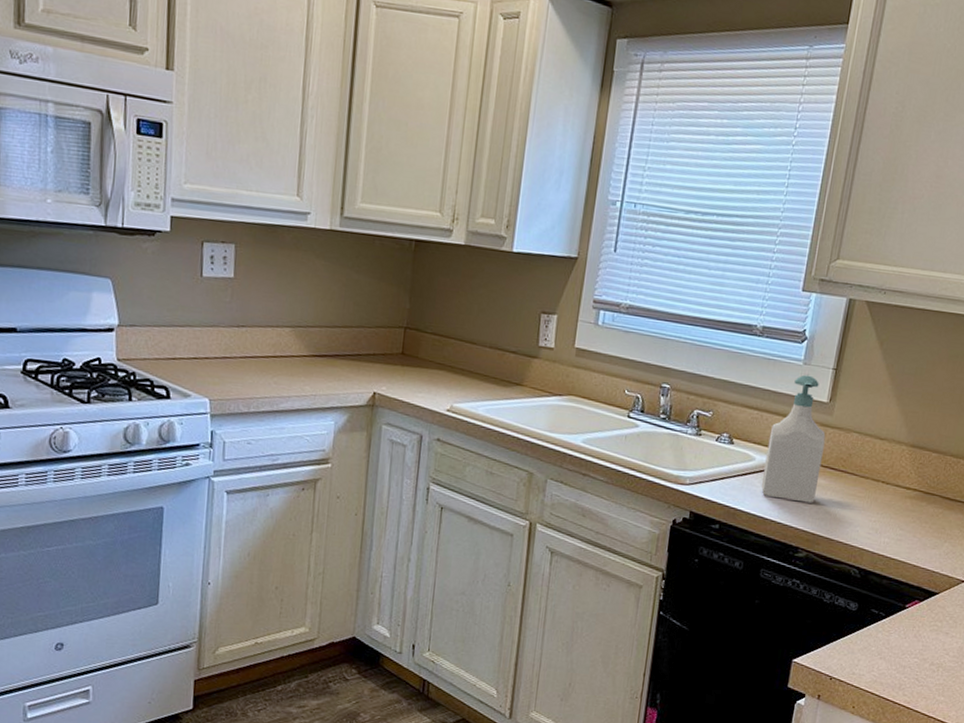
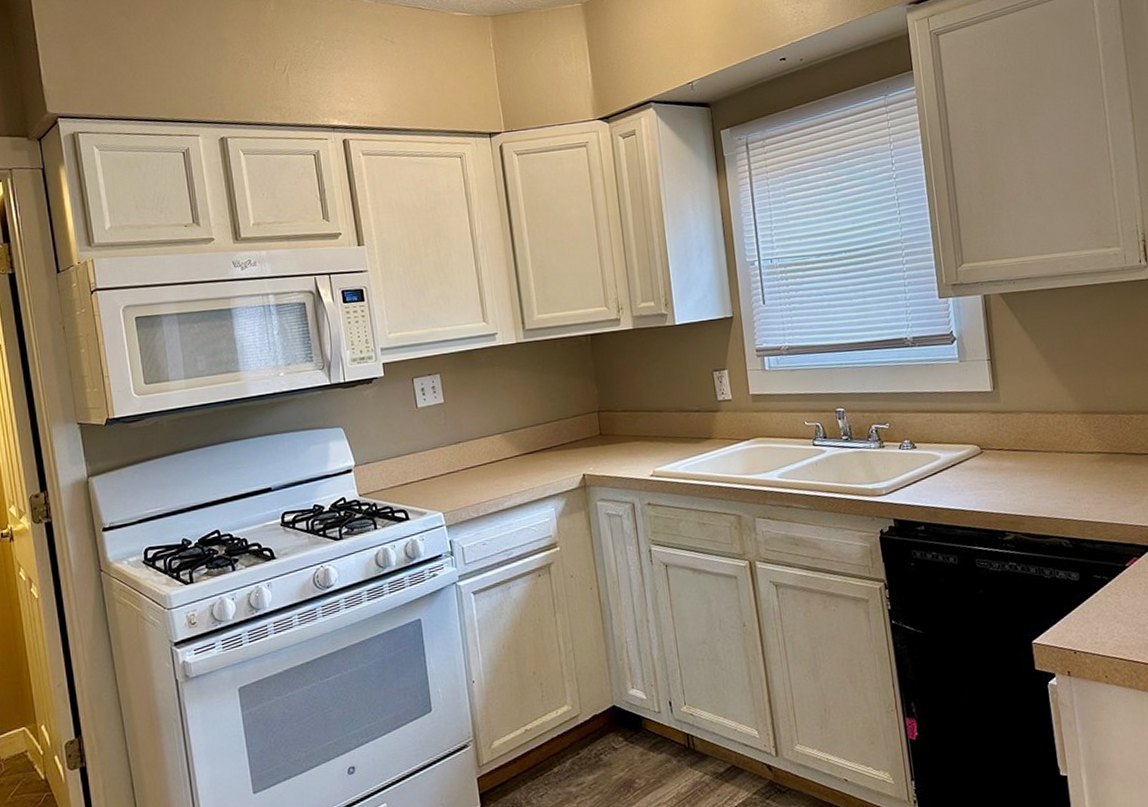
soap bottle: present [761,375,826,503] -> none [946,370,1007,490]

